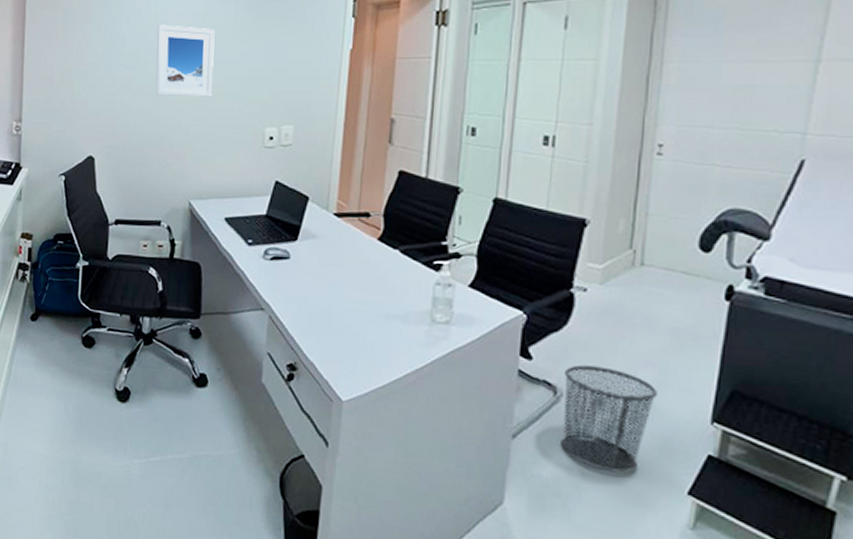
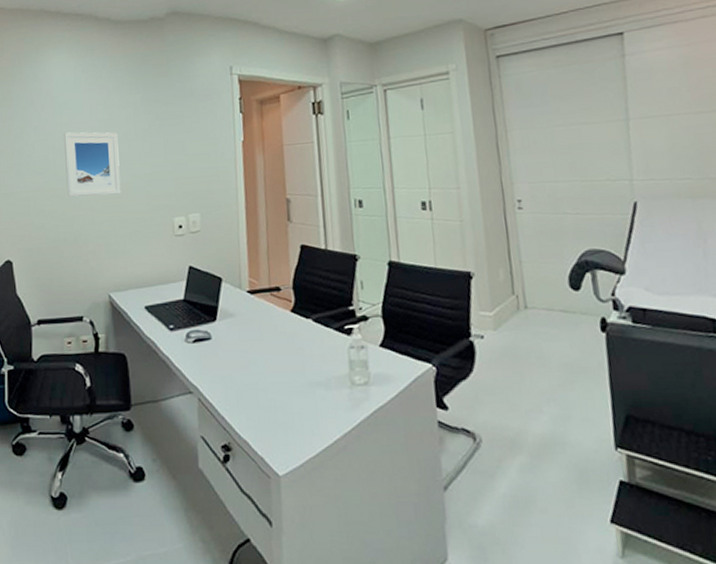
waste bin: present [560,365,657,473] -> none [478,408,564,511]

